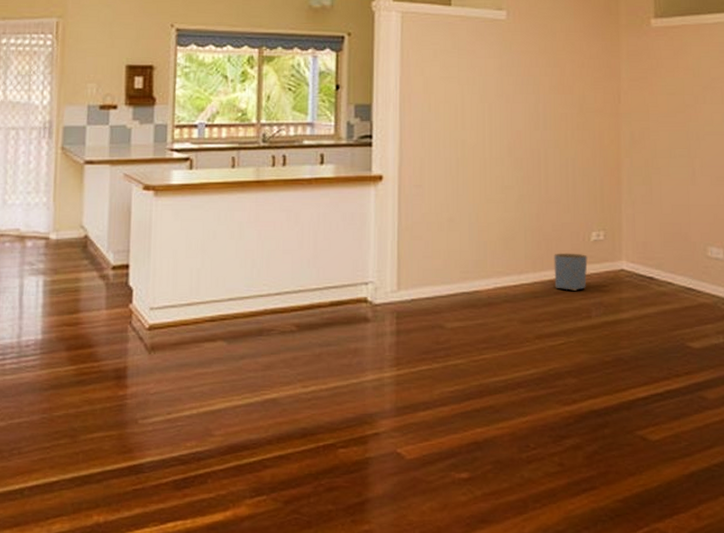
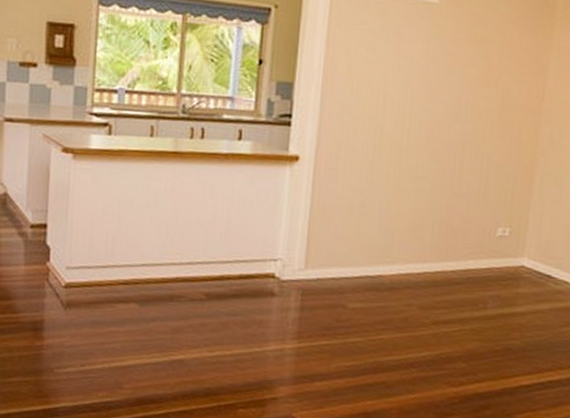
planter: present [554,253,588,291] -> none [456,245,491,283]

